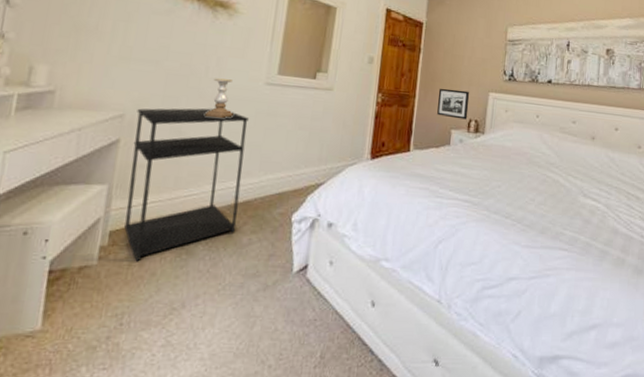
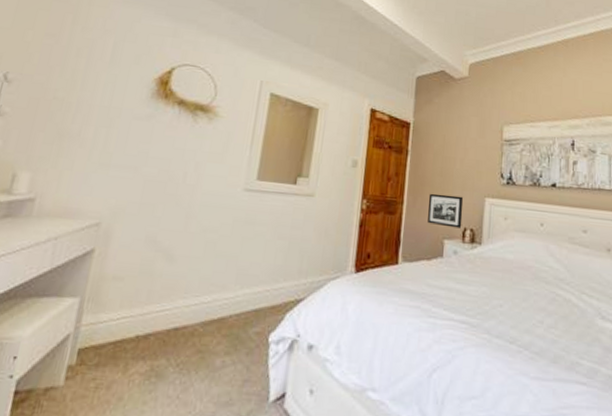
shelving unit: present [123,108,249,262] -> none [92,216,226,384]
candle holder: present [205,78,233,119] -> none [181,184,210,228]

